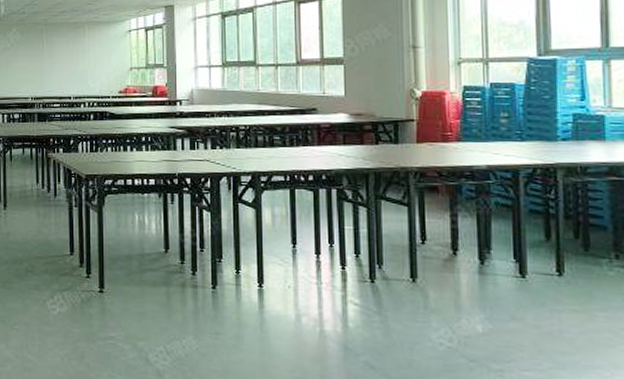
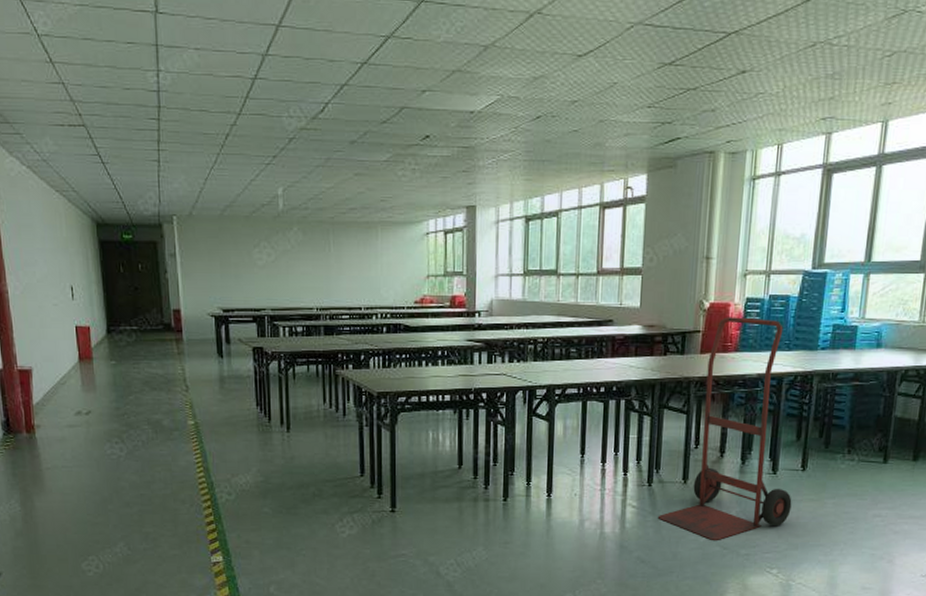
hand truck: none [385,105,551,350] -> present [657,317,792,540]

